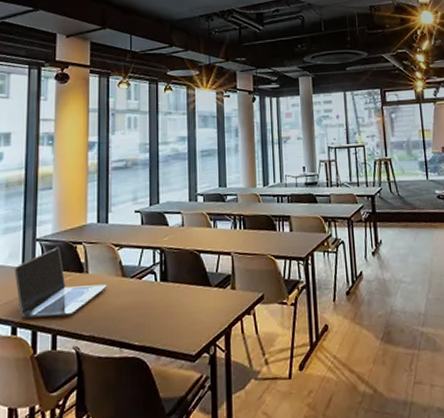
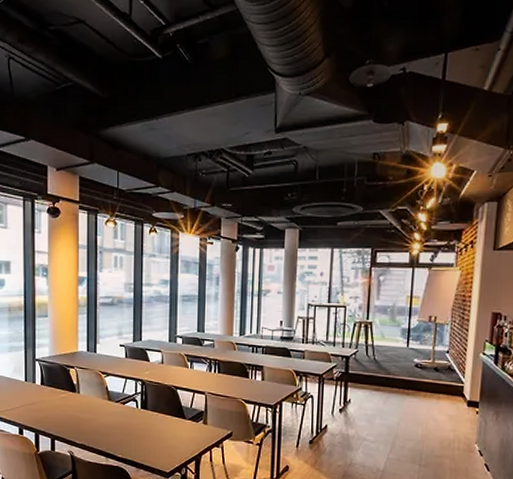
laptop: present [14,246,107,319] -> none [19,367,95,426]

